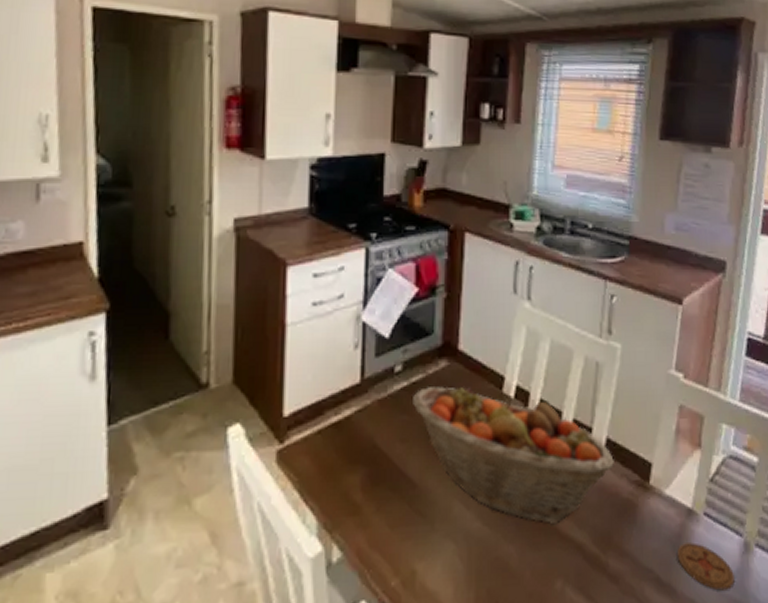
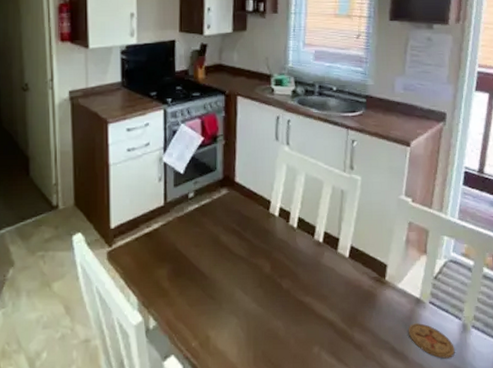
fruit basket: present [413,386,614,525] -> none [203,208,357,307]

